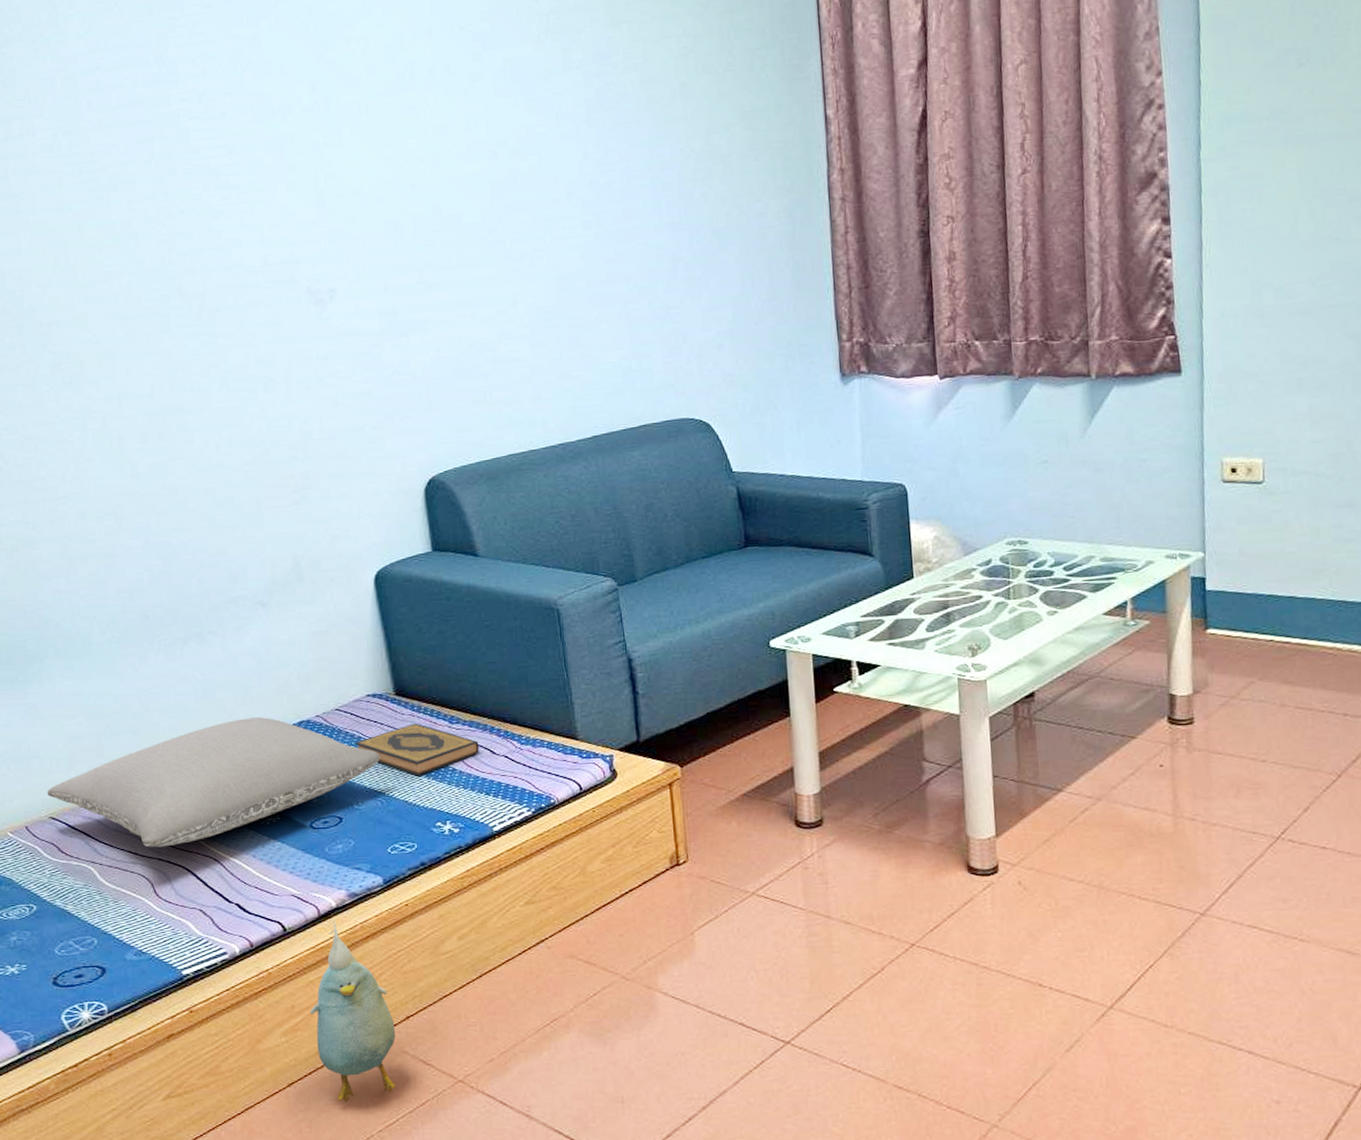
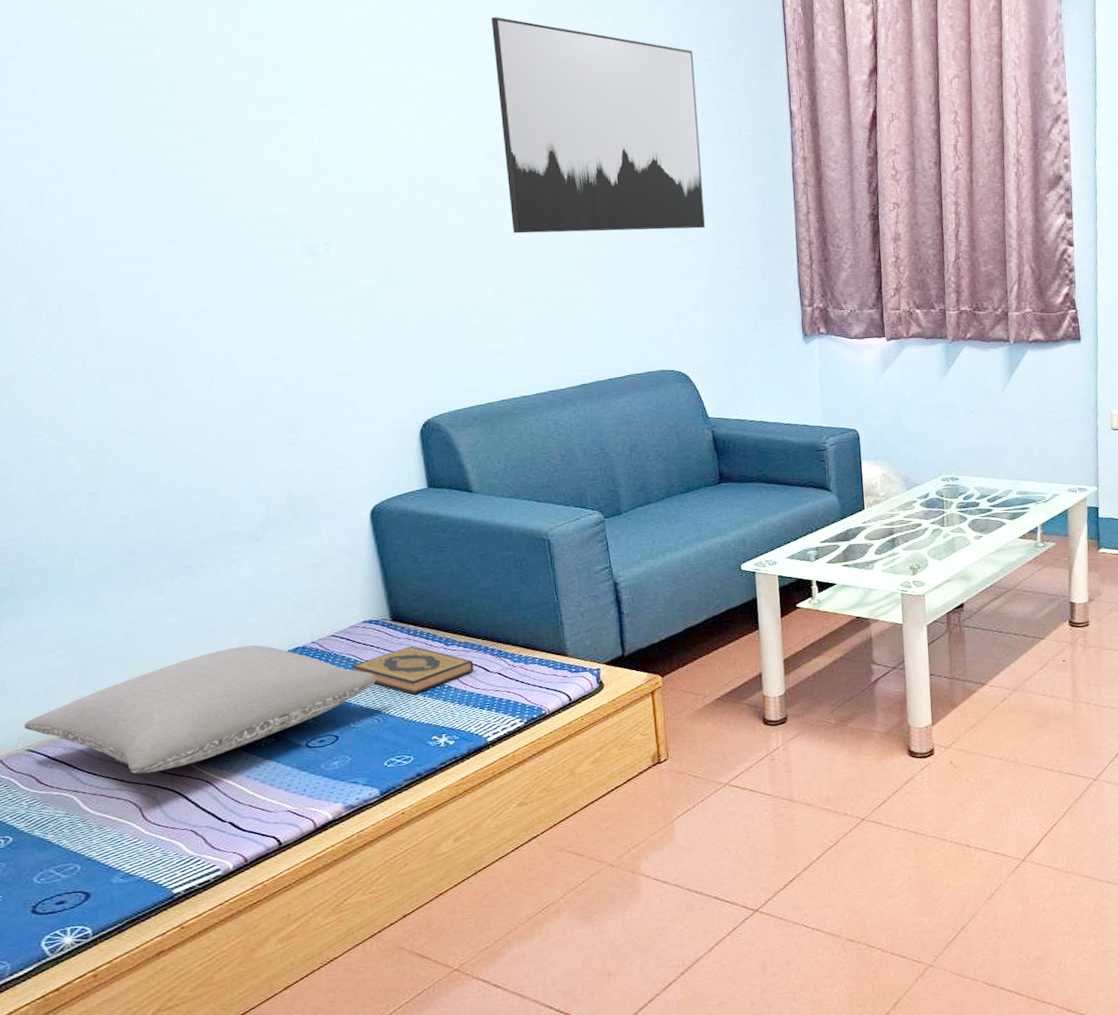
plush toy: present [310,920,396,1103] -> none [306,831,392,1000]
wall art: none [498,34,730,272] -> present [491,17,706,234]

